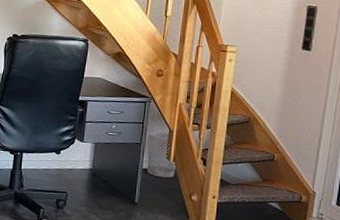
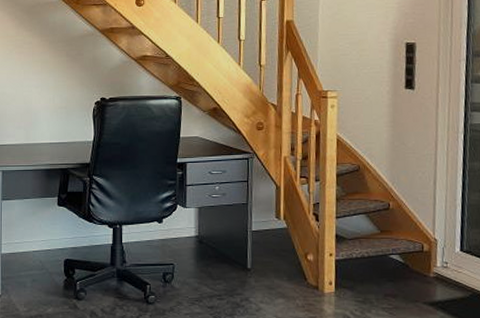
wastebasket: present [147,132,176,178] -> none [255,190,288,239]

